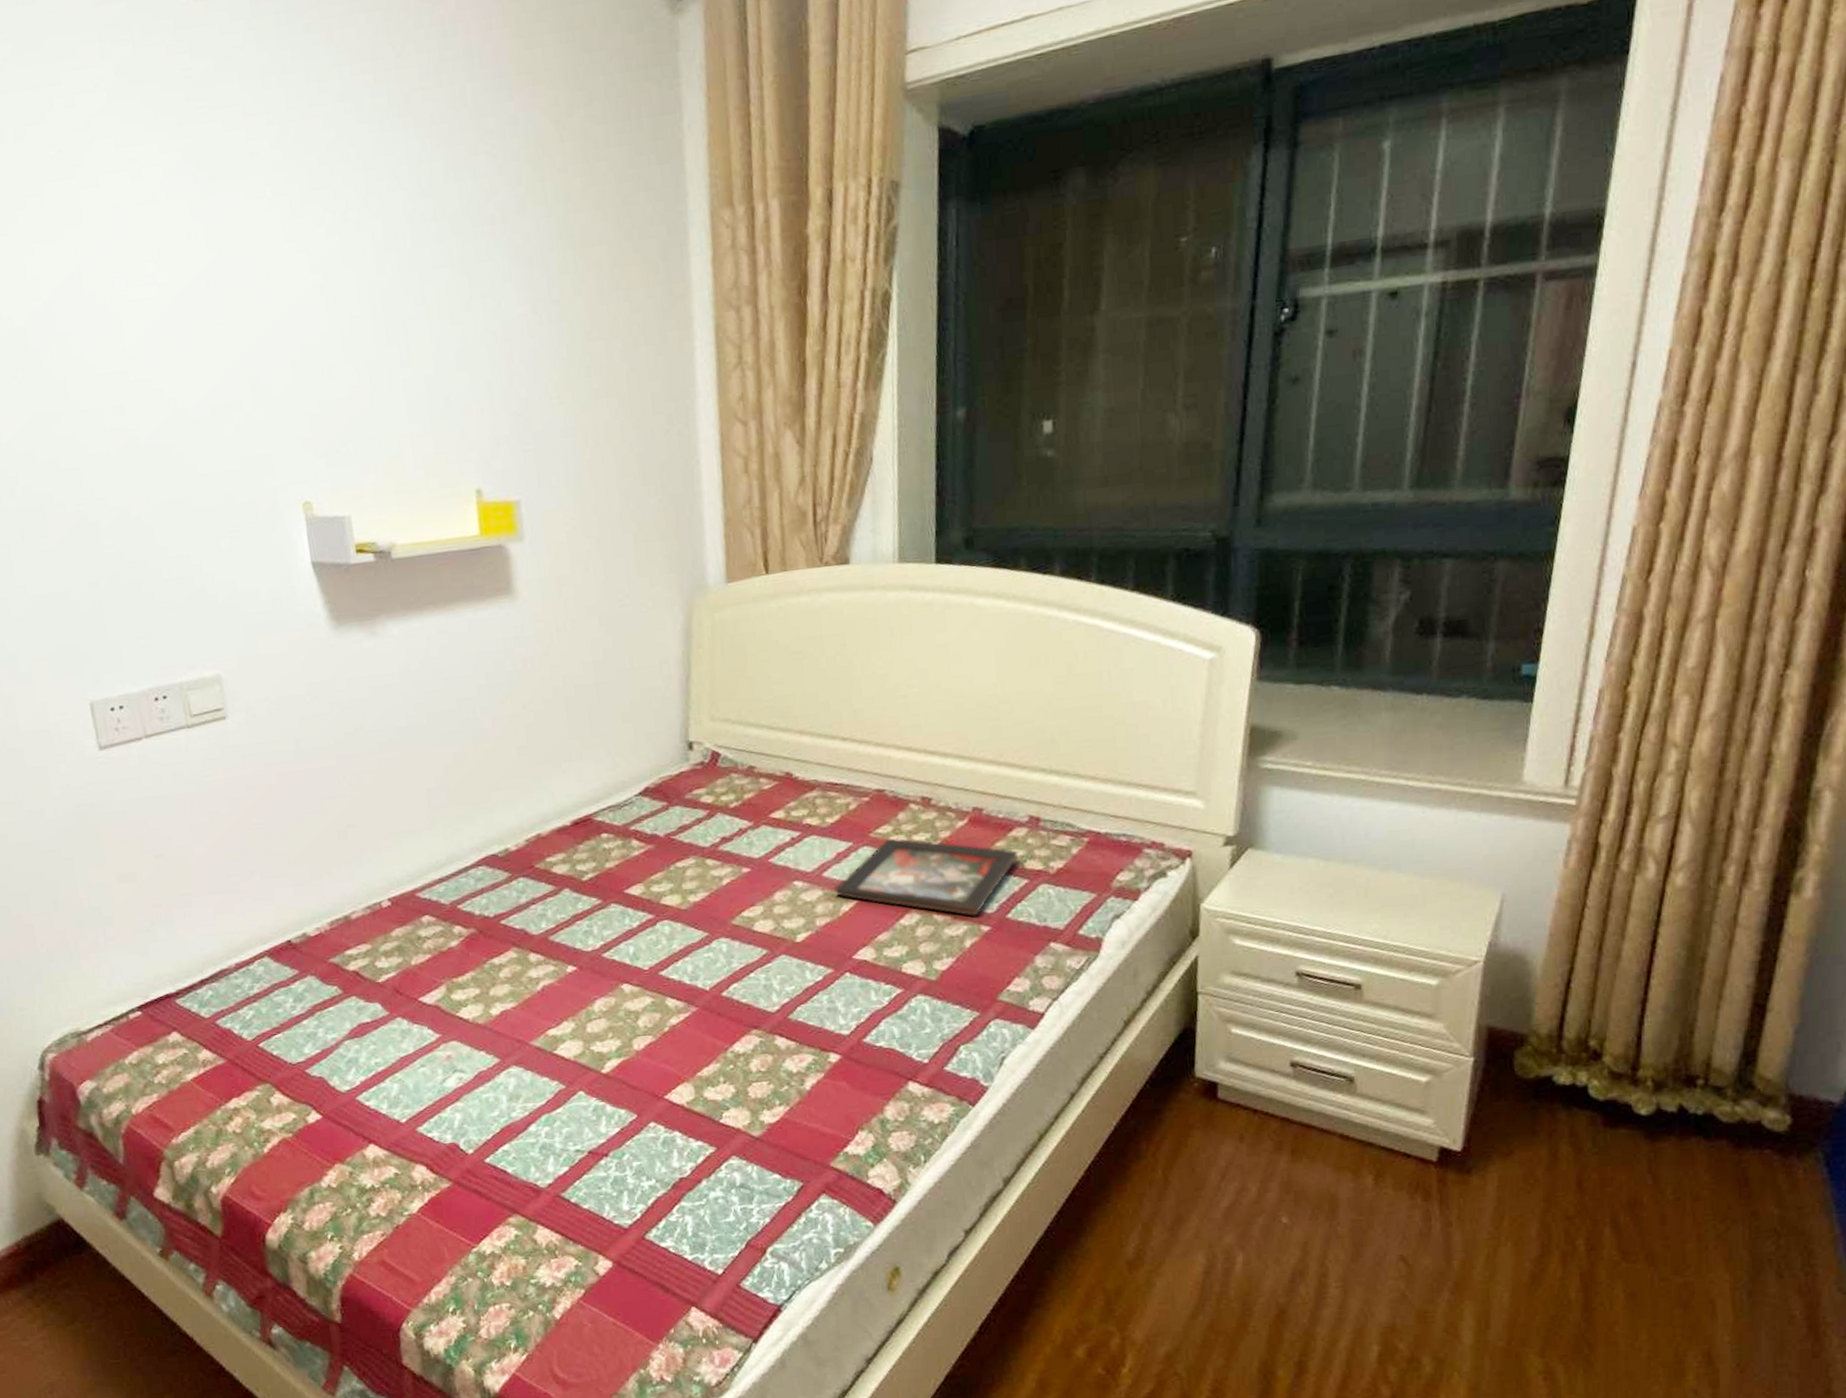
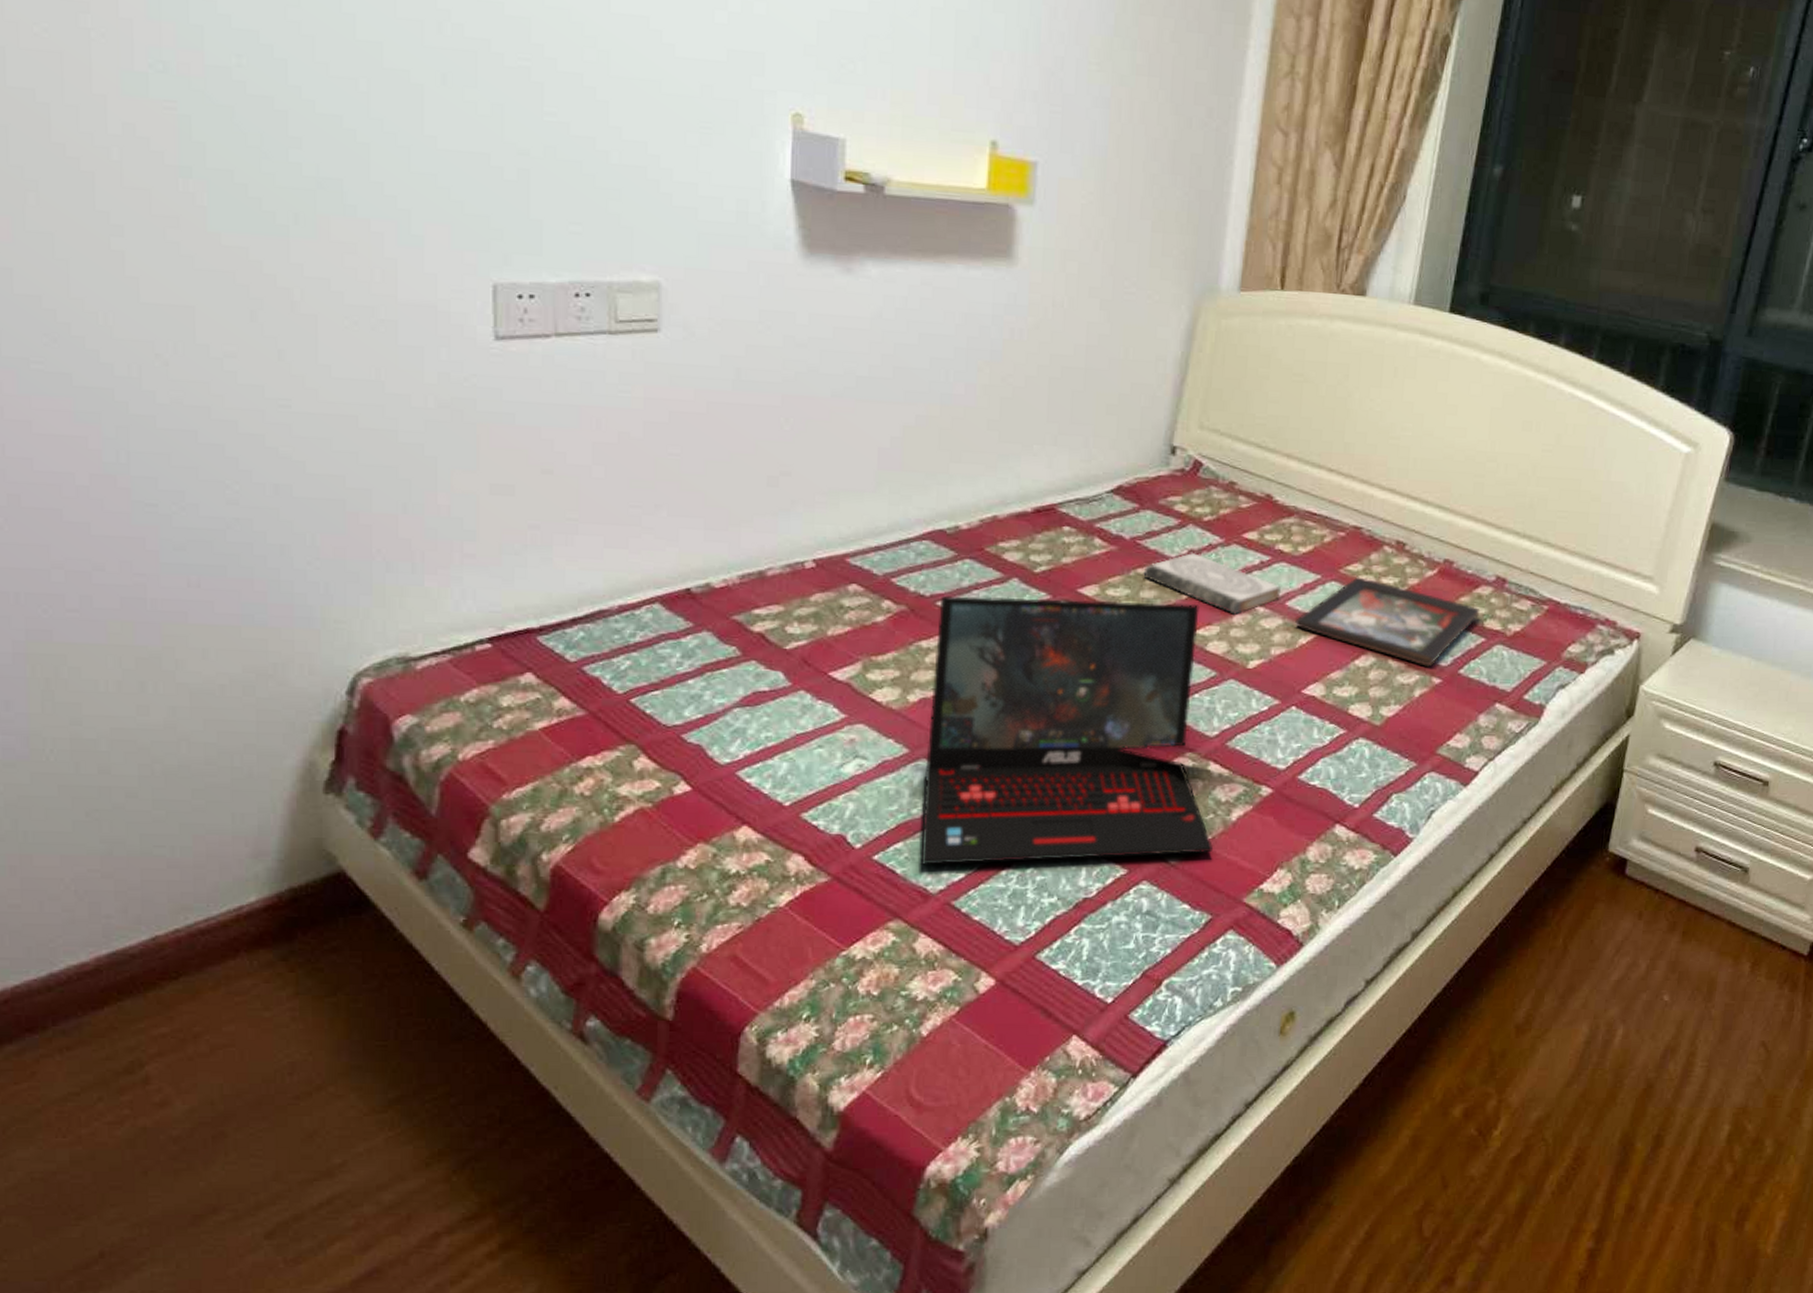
laptop: none [504,888,794,1163] -> present [921,596,1214,865]
book: none [682,839,816,893] -> present [1143,552,1281,615]

